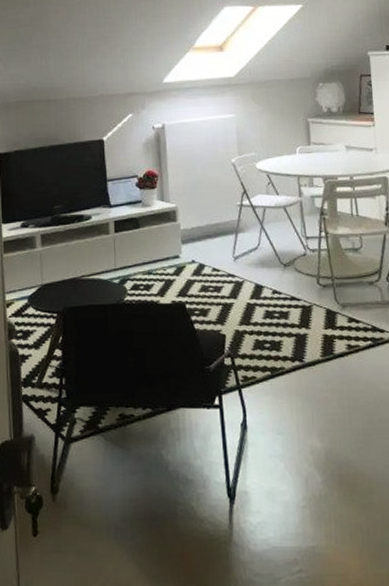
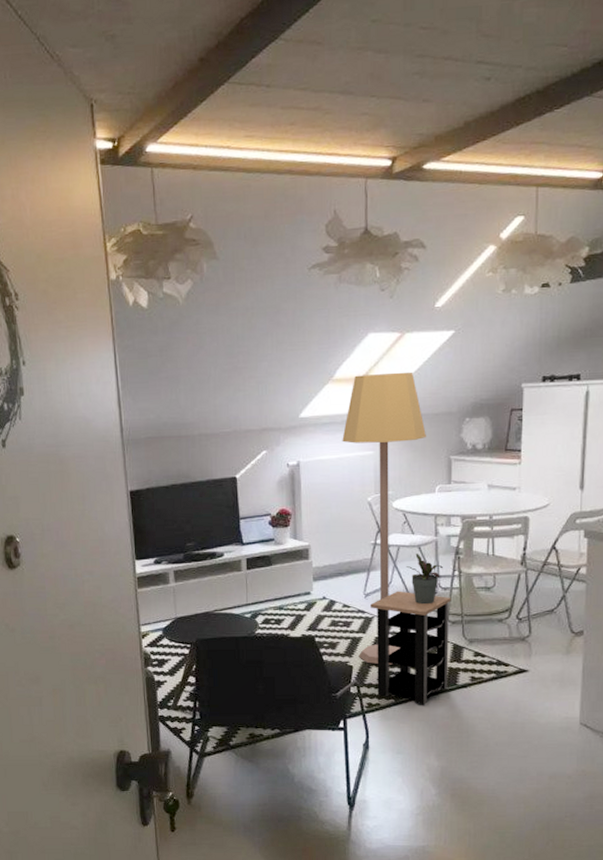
lamp: none [204,41,284,333] -> present [342,371,426,665]
side table: none [240,253,325,378] -> present [371,591,451,705]
potted plant: none [272,215,309,268] -> present [405,554,443,605]

